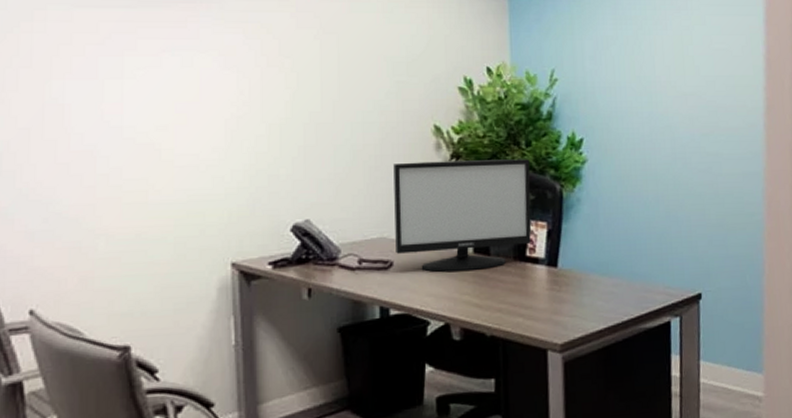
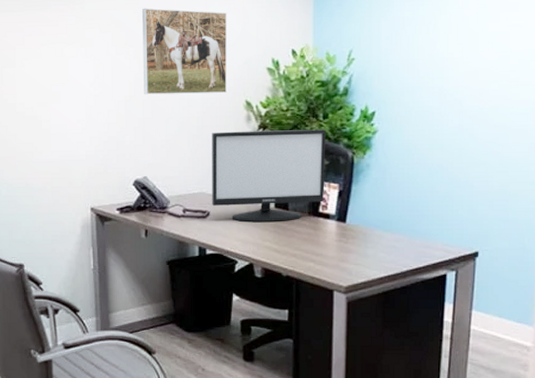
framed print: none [302,11,411,117] -> present [142,8,228,95]

